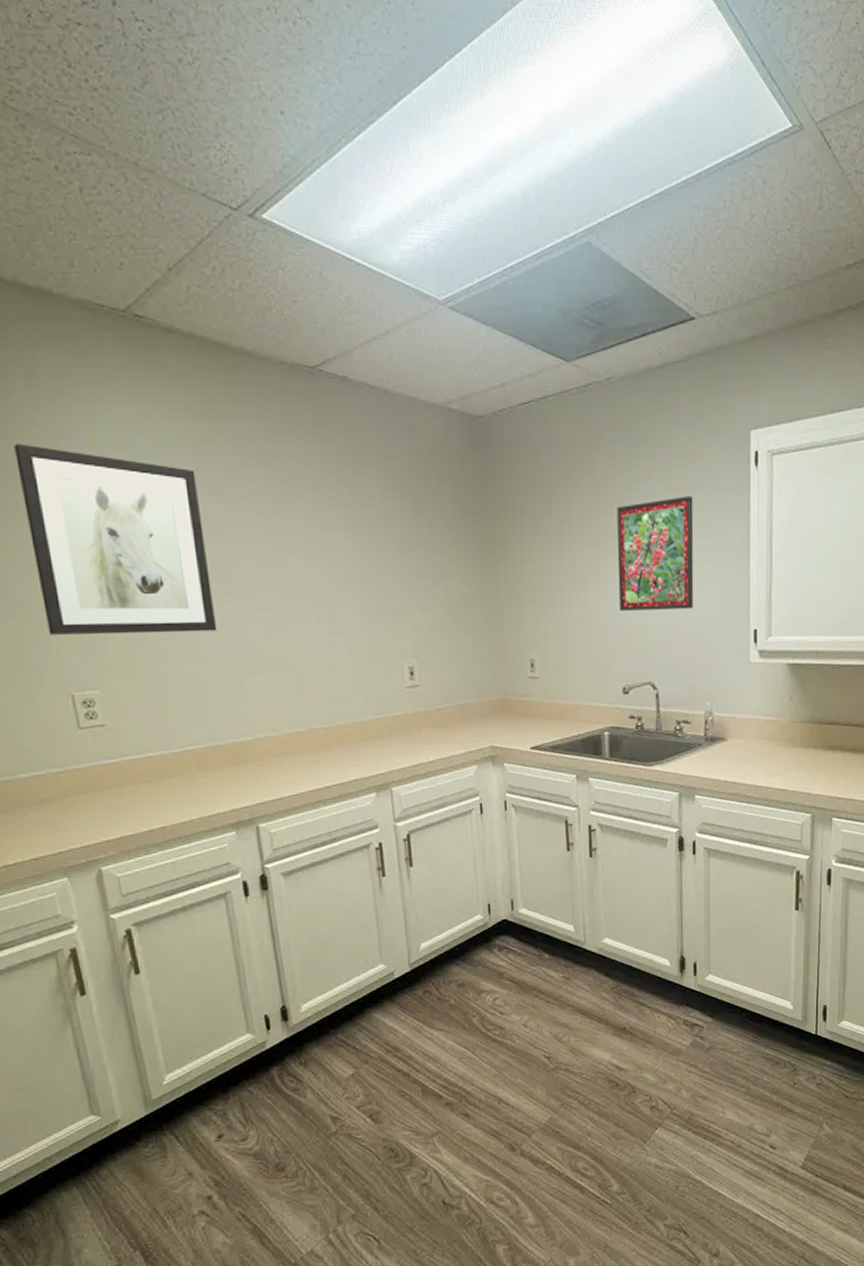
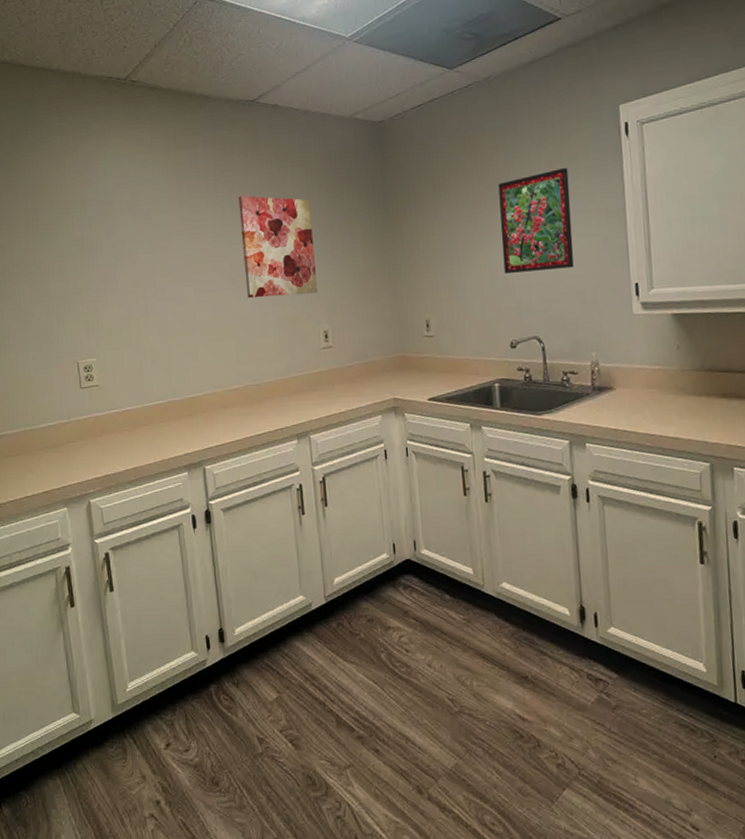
wall art: present [14,443,218,635] -> none [51,180,179,317]
wall art: none [295,491,402,623] -> present [238,195,318,298]

